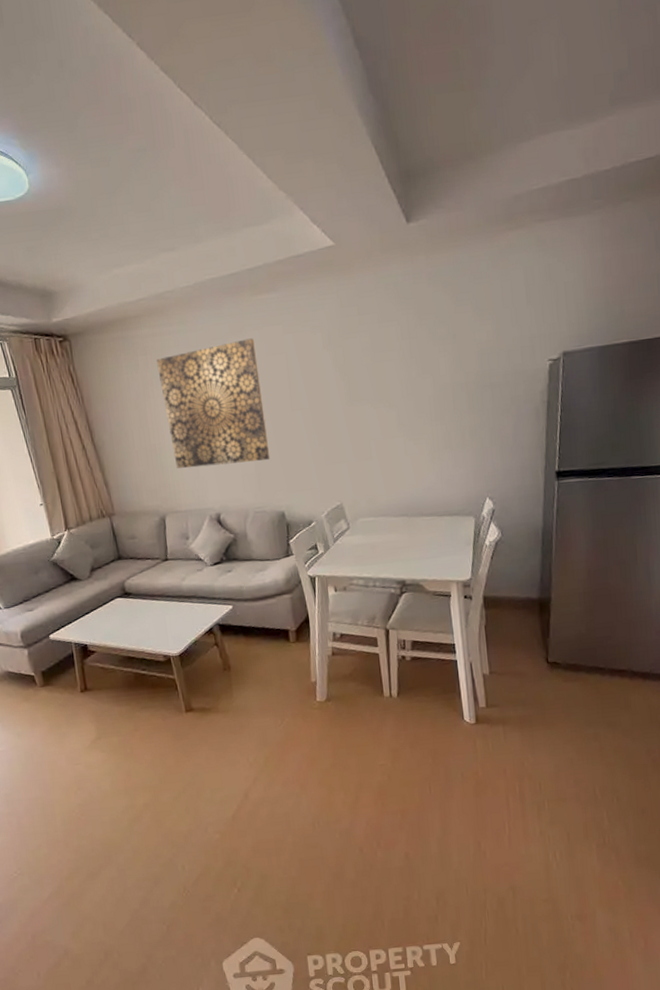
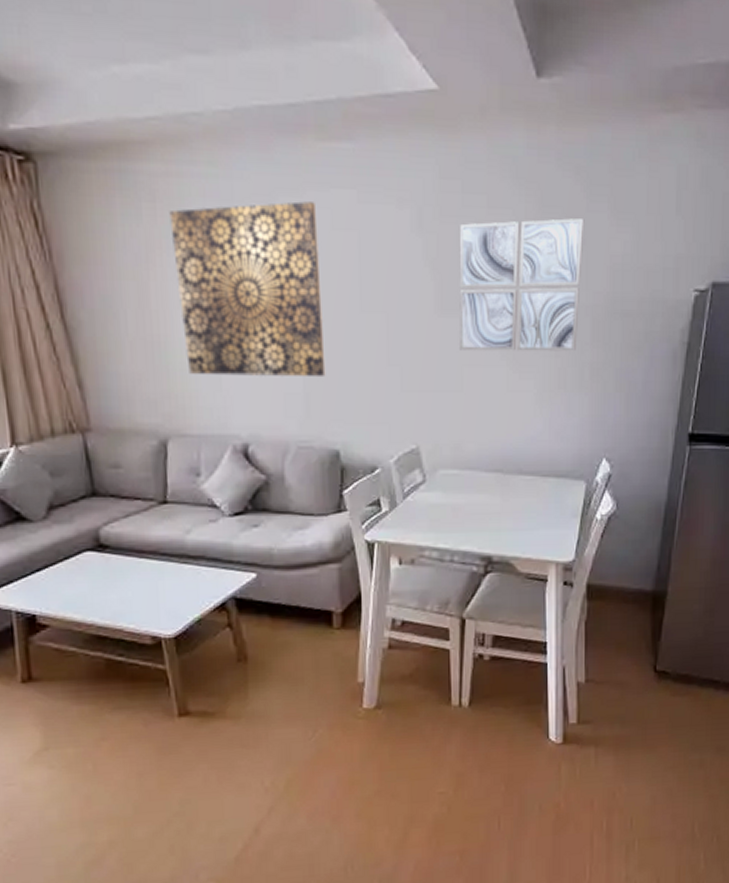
wall art: none [359,319,457,429] -> present [459,218,585,352]

